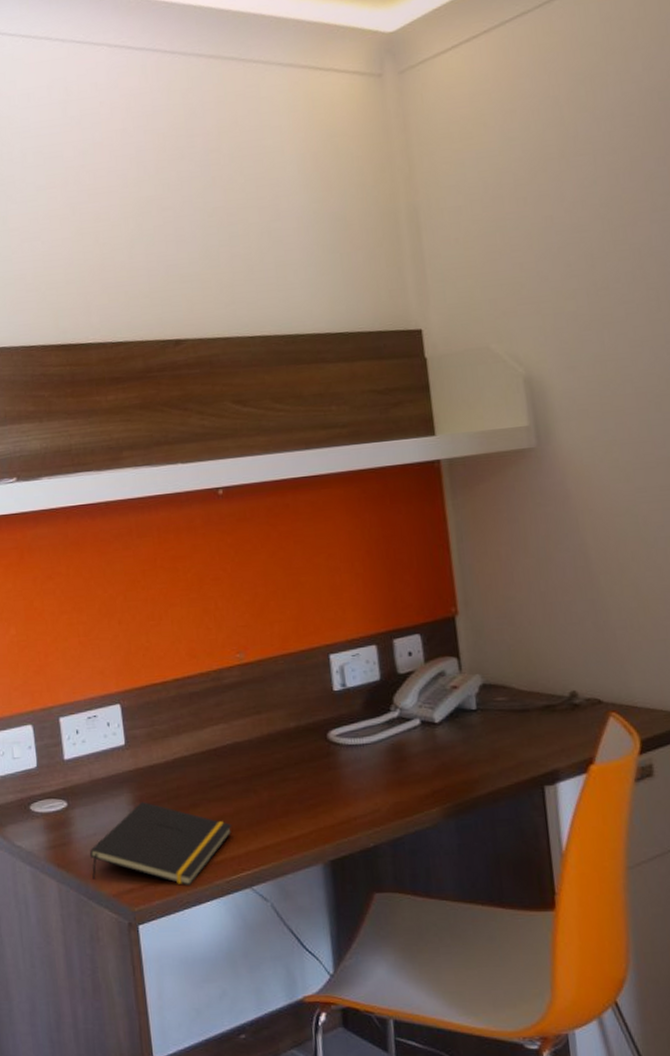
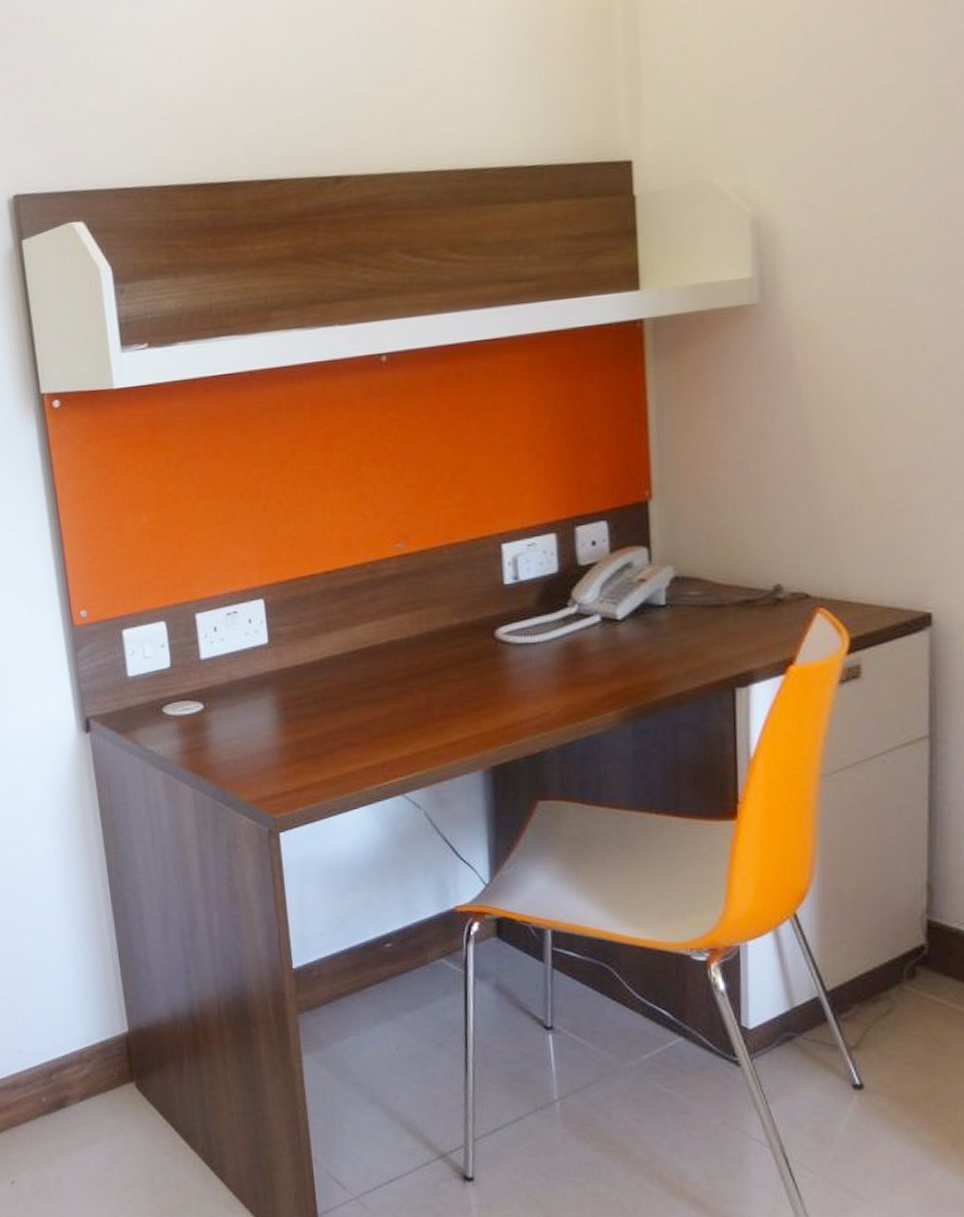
notepad: present [89,802,232,886] -> none [227,704,385,793]

